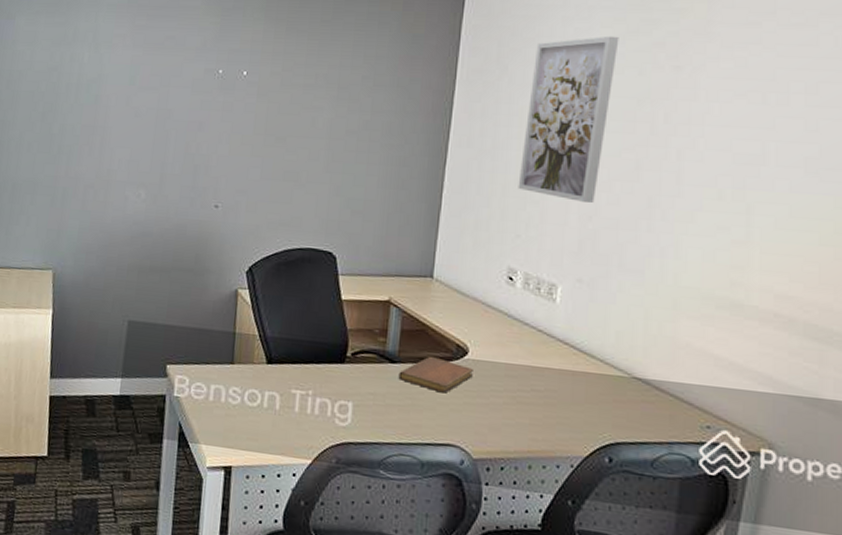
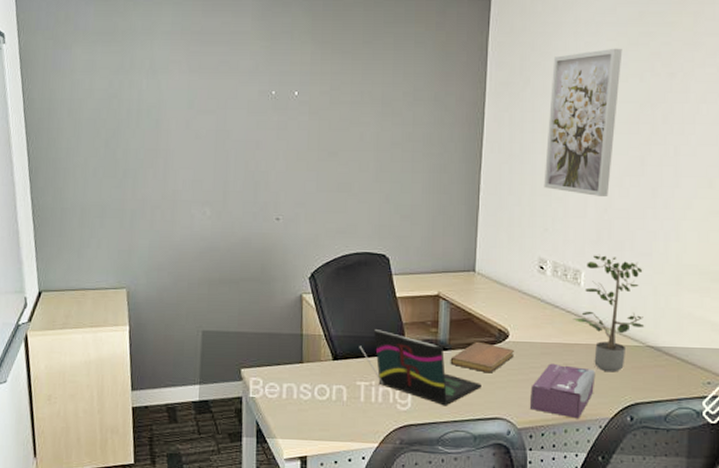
laptop: none [296,334,433,426] -> present [359,330,482,406]
tissue box: none [489,387,569,455] -> present [530,363,596,419]
potted plant: none [545,268,632,405] -> present [573,255,645,373]

